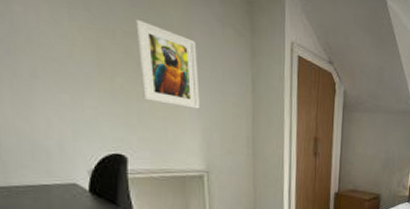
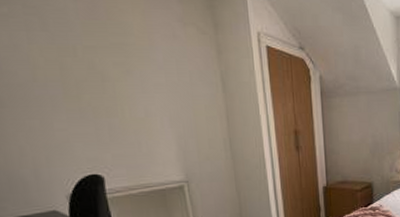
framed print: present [136,18,200,109] -> none [95,31,171,117]

